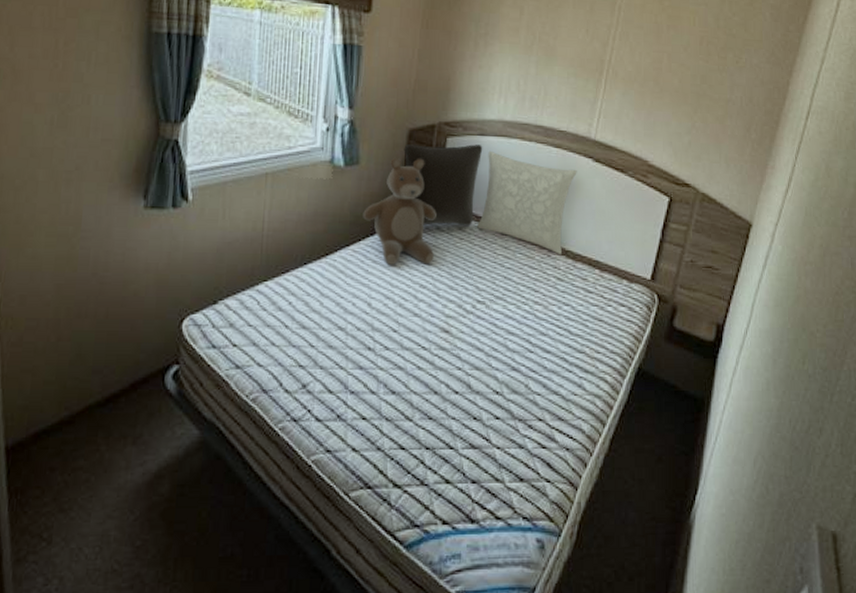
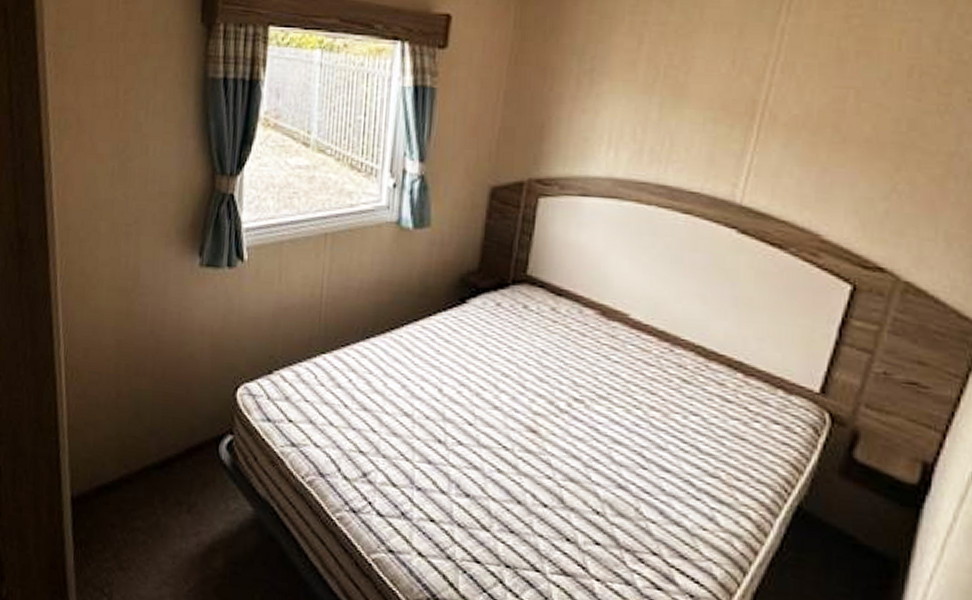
bear: present [363,158,436,265] -> none [434,221,524,349]
pillow: present [404,144,483,227] -> none [484,205,585,307]
pillow: present [476,150,577,254] -> none [574,215,714,350]

